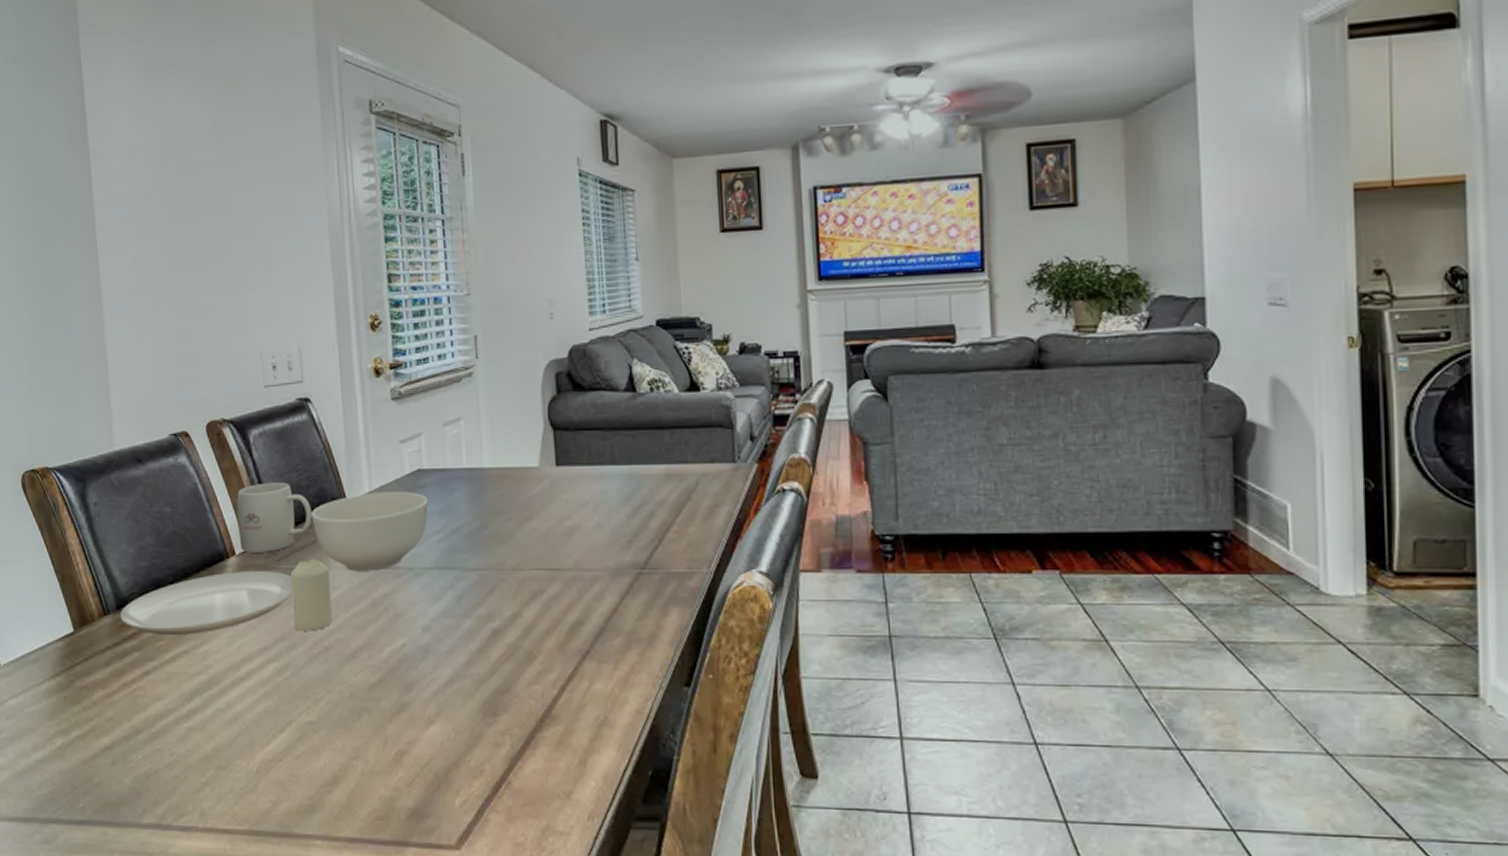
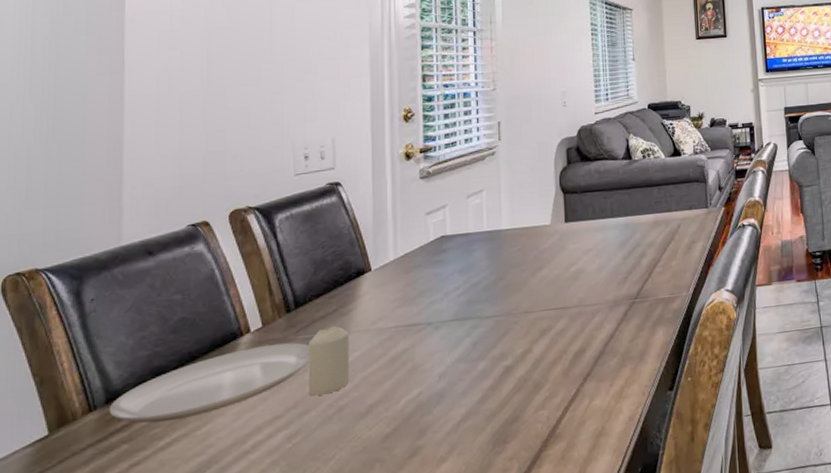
mug: present [236,482,312,553] -> none [256,259,335,329]
bowl: present [310,491,428,571] -> none [334,256,450,333]

